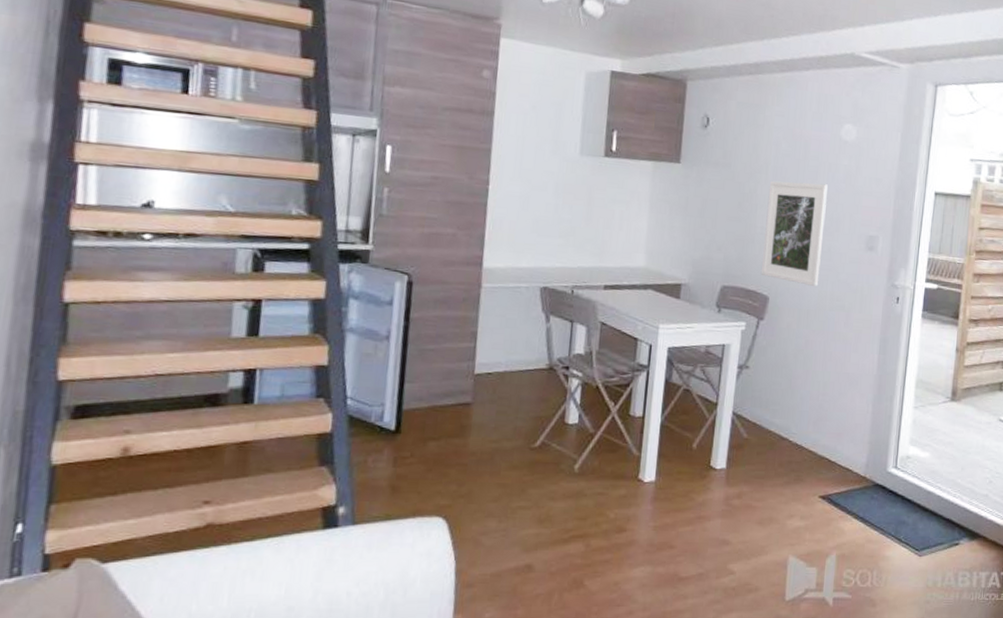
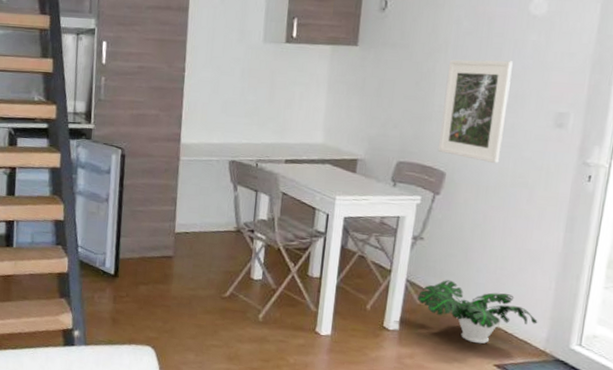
potted plant: none [744,410,858,476] -> present [418,280,538,344]

